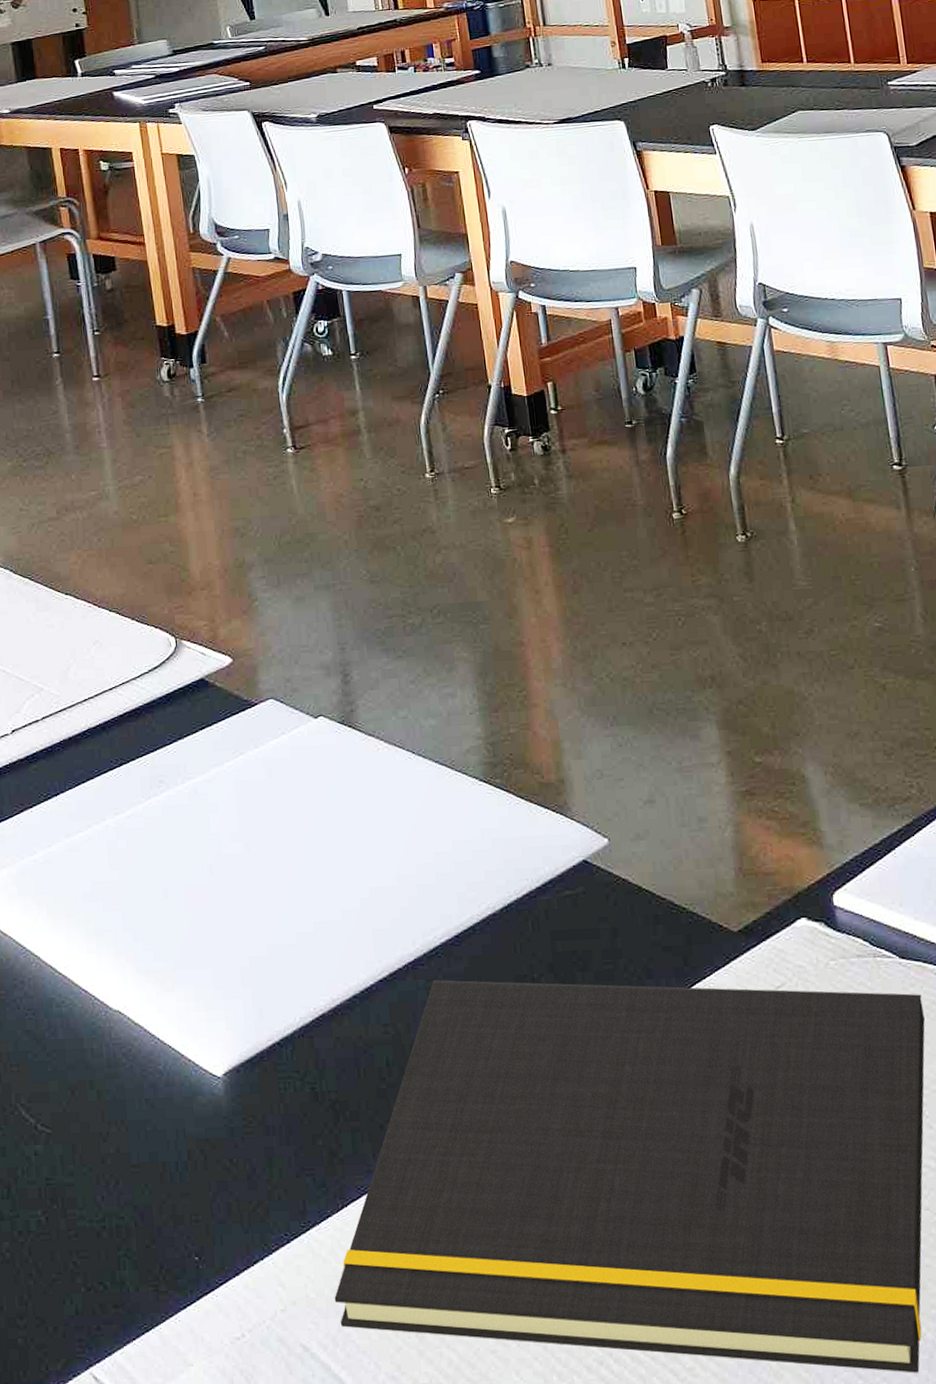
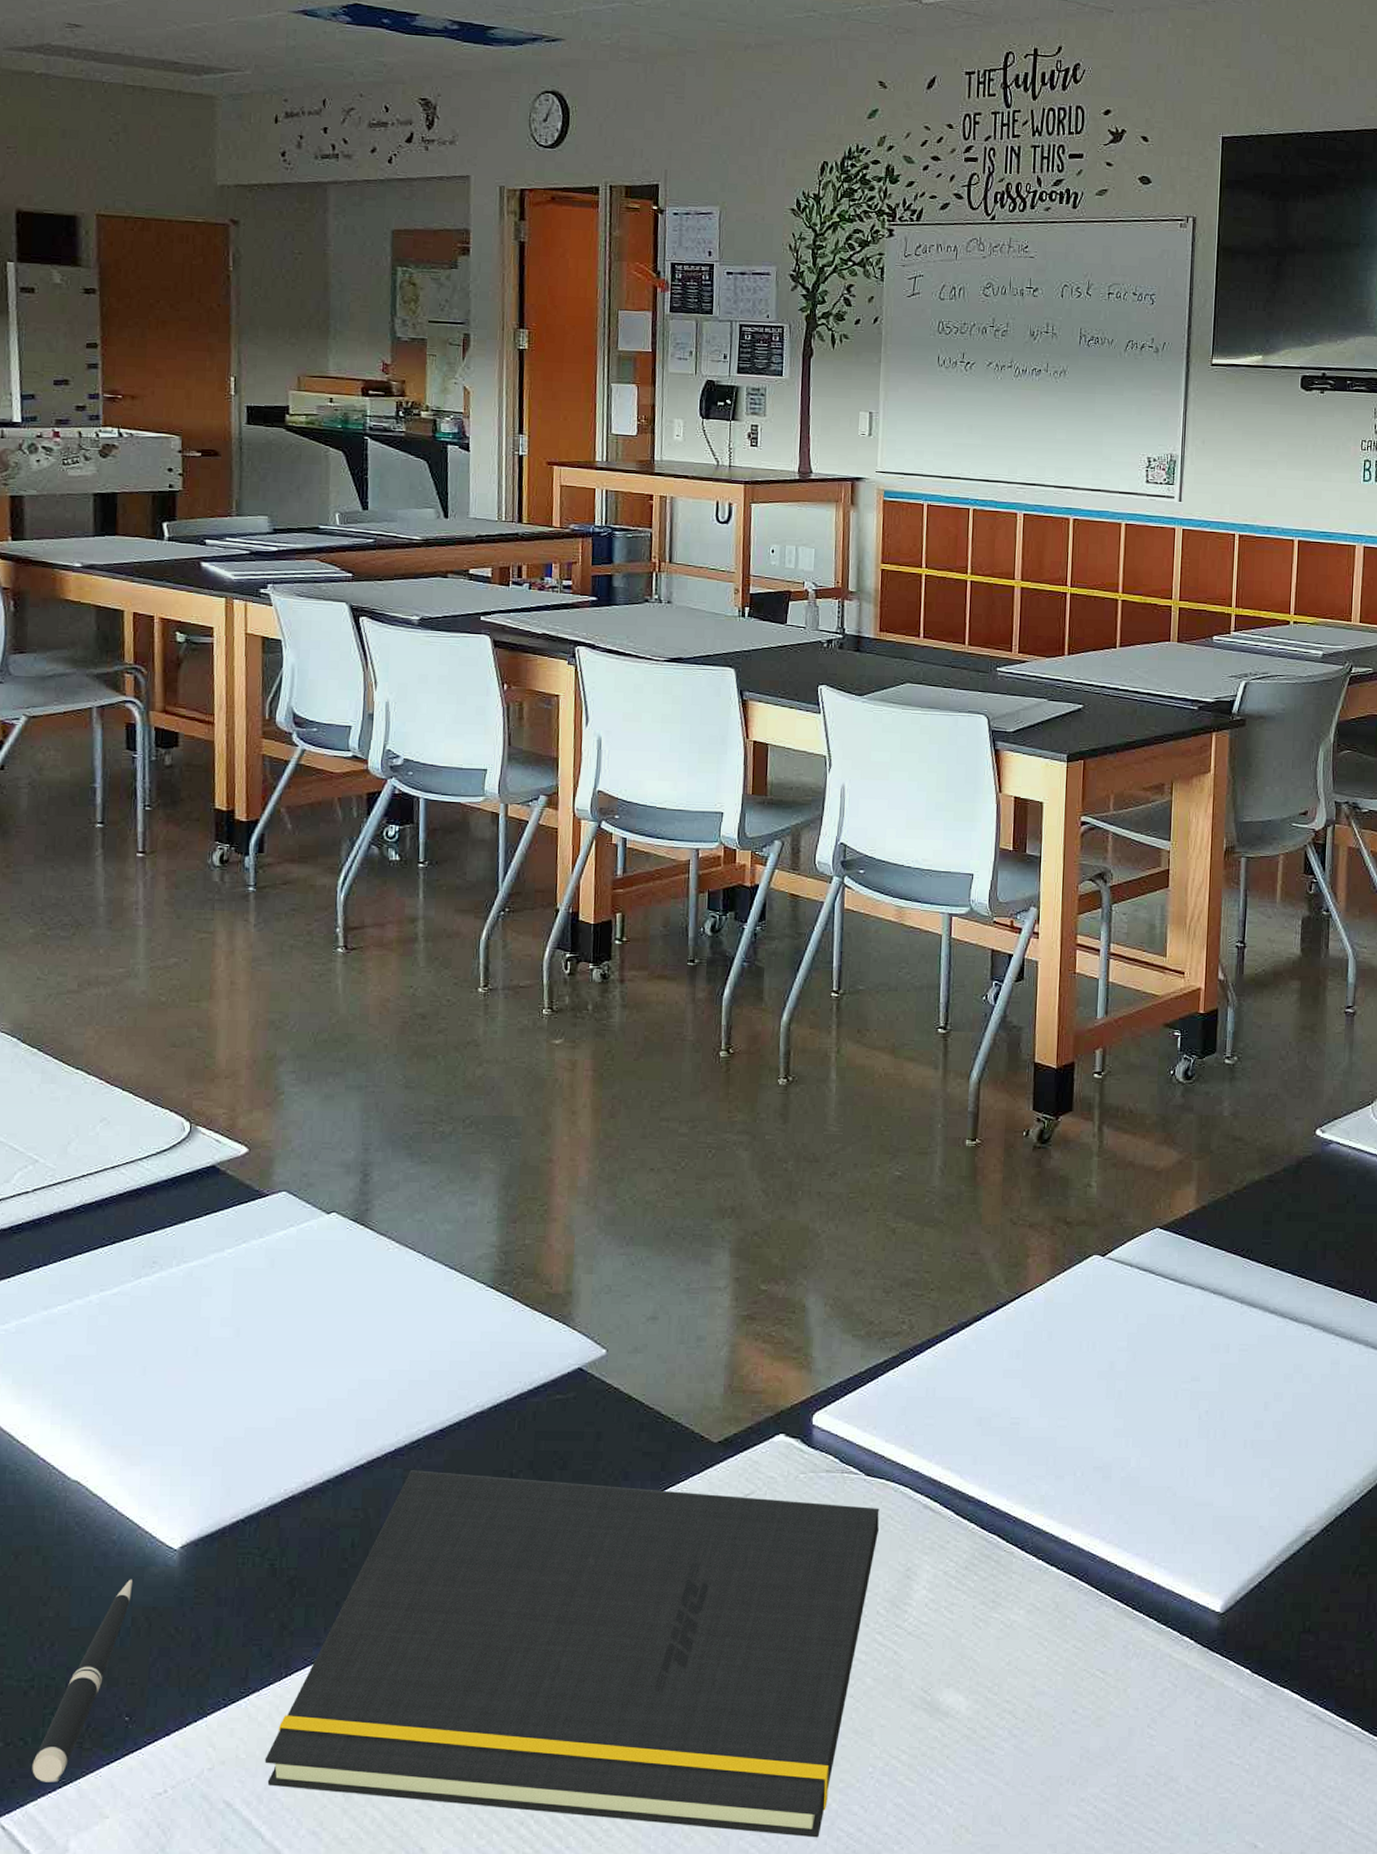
pen: none [114,1110,184,1329] -> present [32,1579,132,1782]

